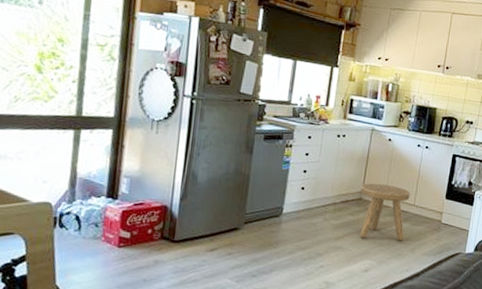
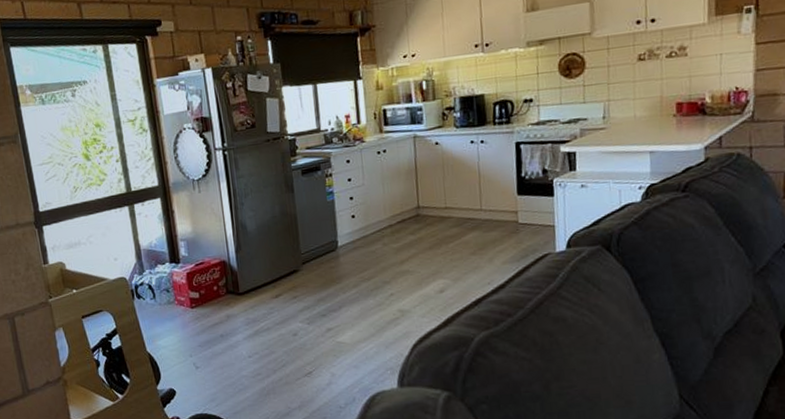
stool: present [359,183,410,241] -> none [415,193,478,257]

